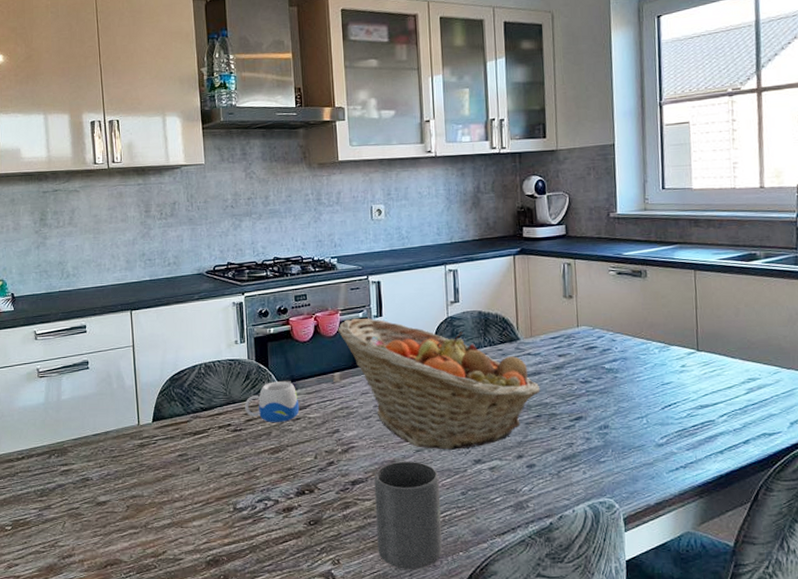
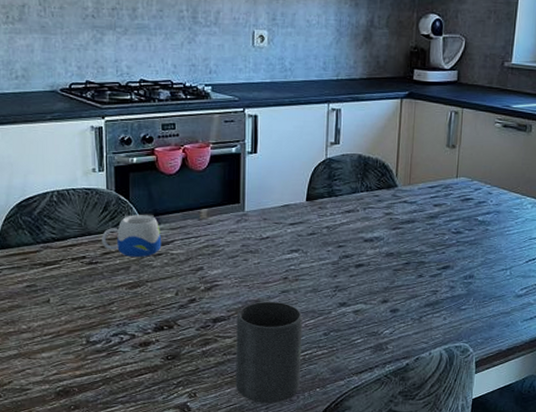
fruit basket: present [337,318,541,450] -> none [207,153,413,292]

